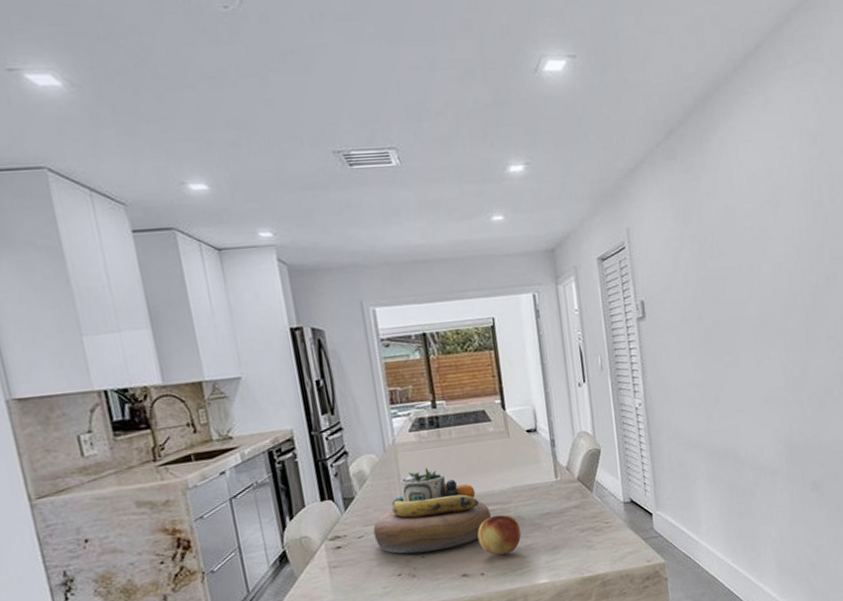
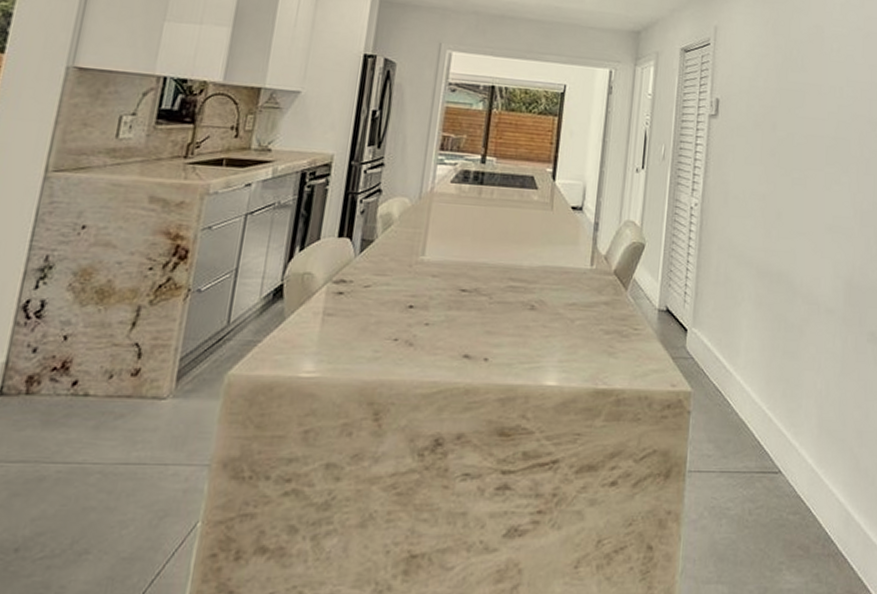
decorative bowl: present [373,467,491,554] -> none [381,224,513,320]
fruit: present [477,514,522,556] -> none [491,294,541,341]

